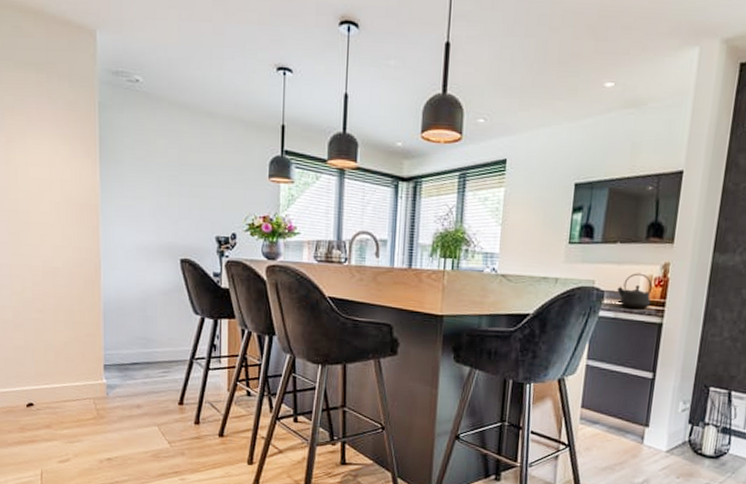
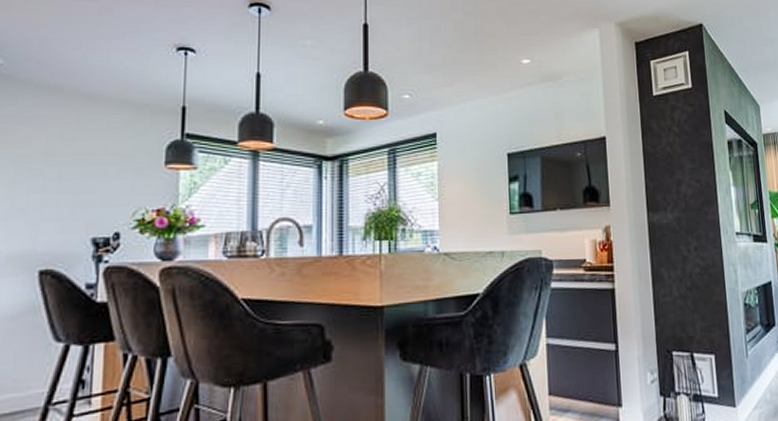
kettle: present [617,273,652,311] -> none [565,238,600,278]

